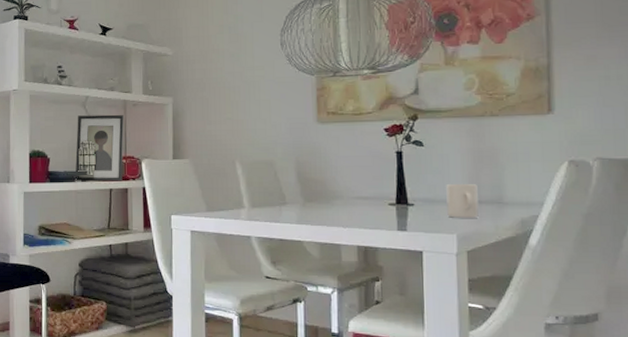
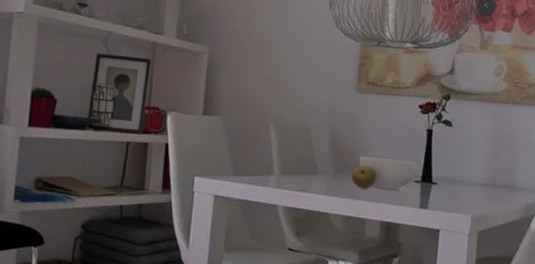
fruit: none [322,192,347,216] -> present [352,165,376,190]
bowl: none [328,183,389,214] -> present [359,156,417,190]
cup: present [446,183,479,218] -> none [465,165,494,200]

